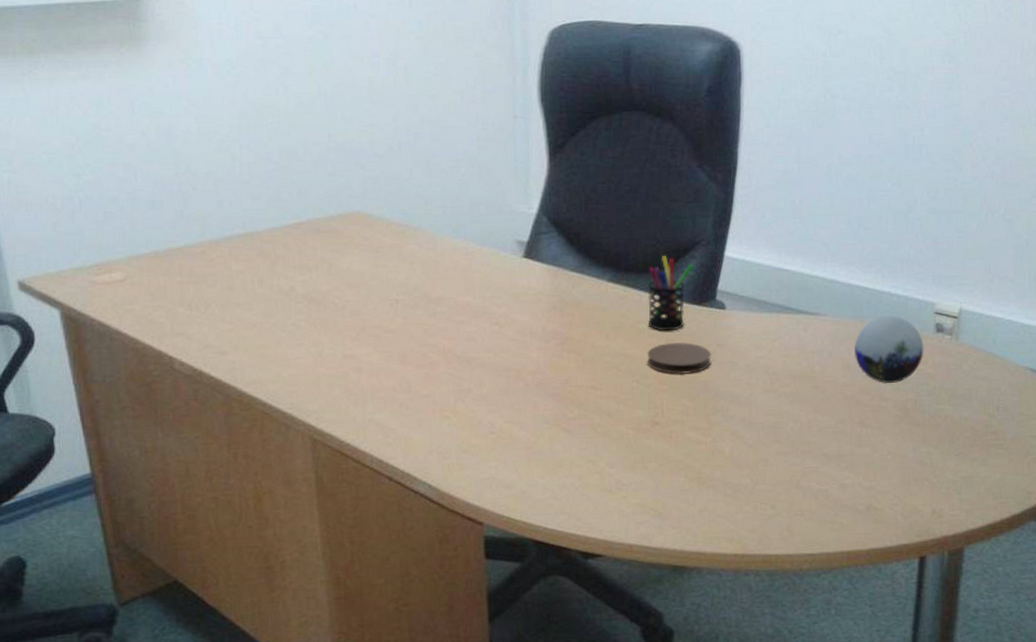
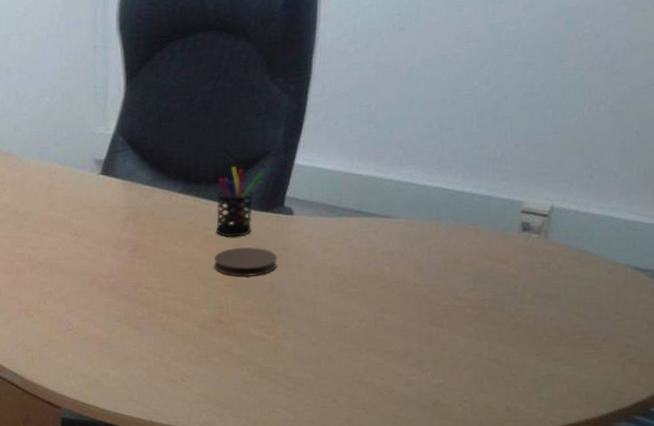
decorative orb: present [854,315,924,384] -> none [428,215,507,284]

